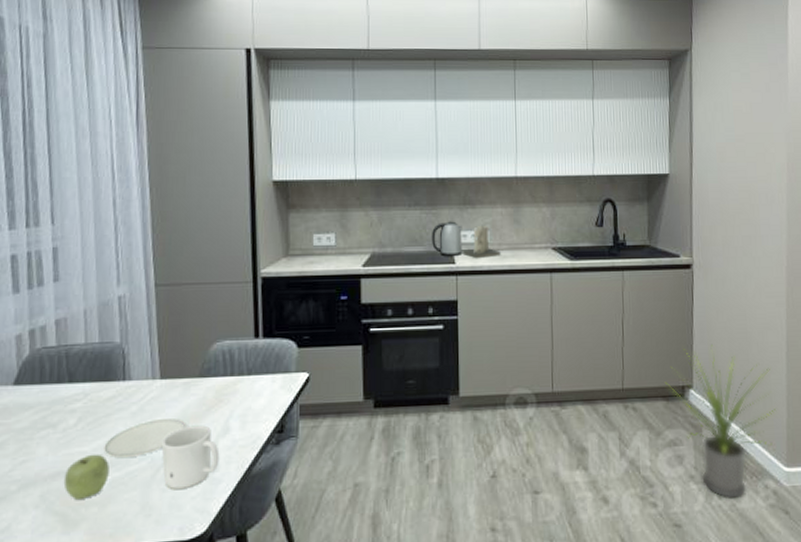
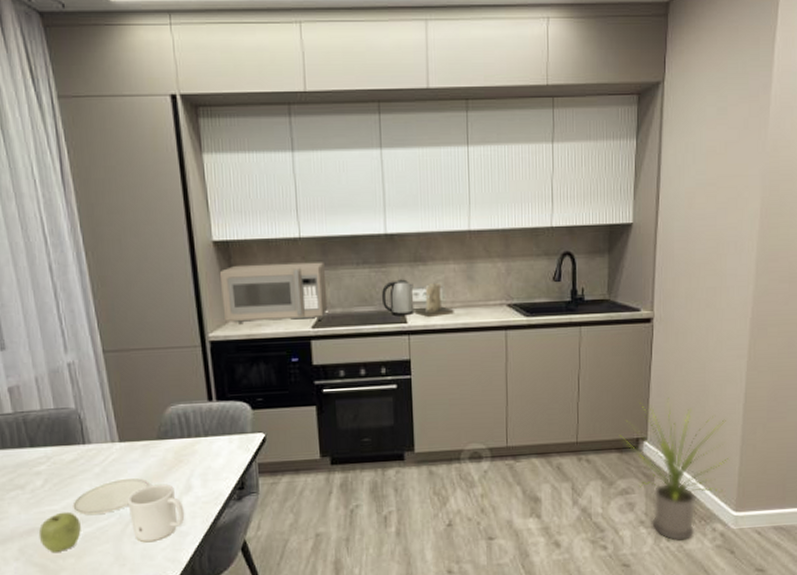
microwave: none [276,203,379,262] -> present [219,262,328,325]

